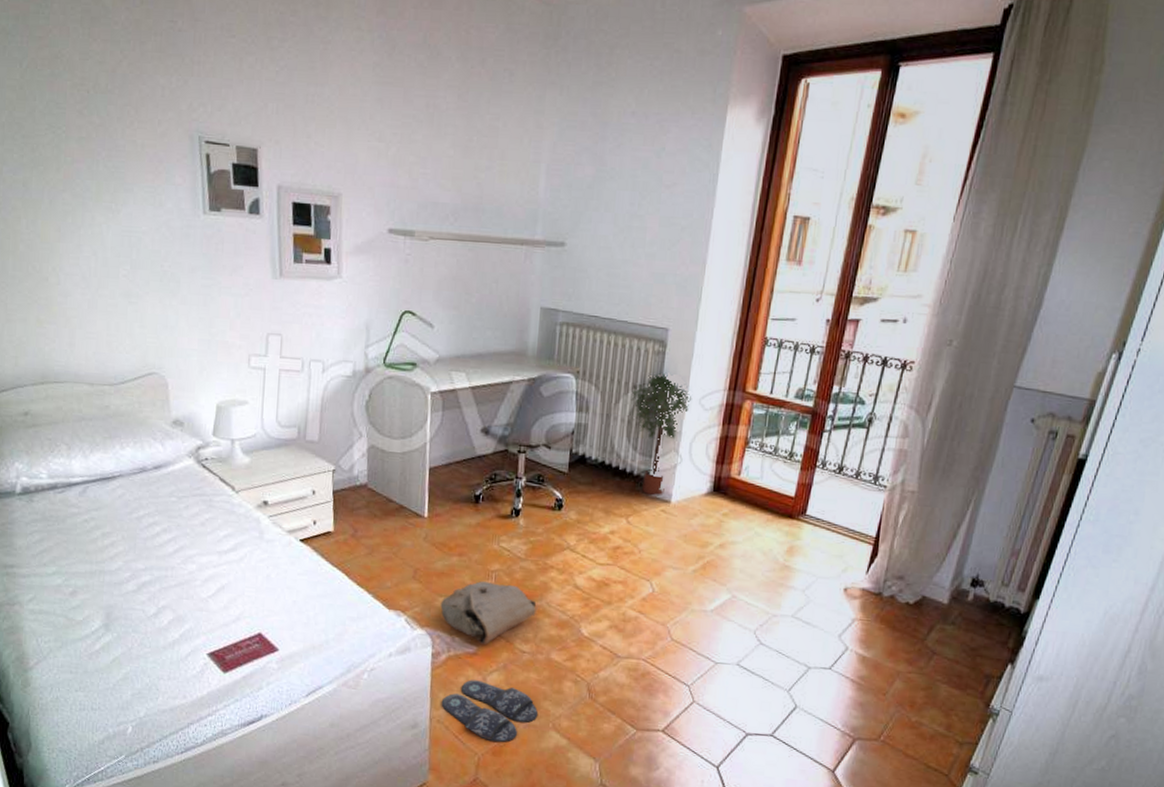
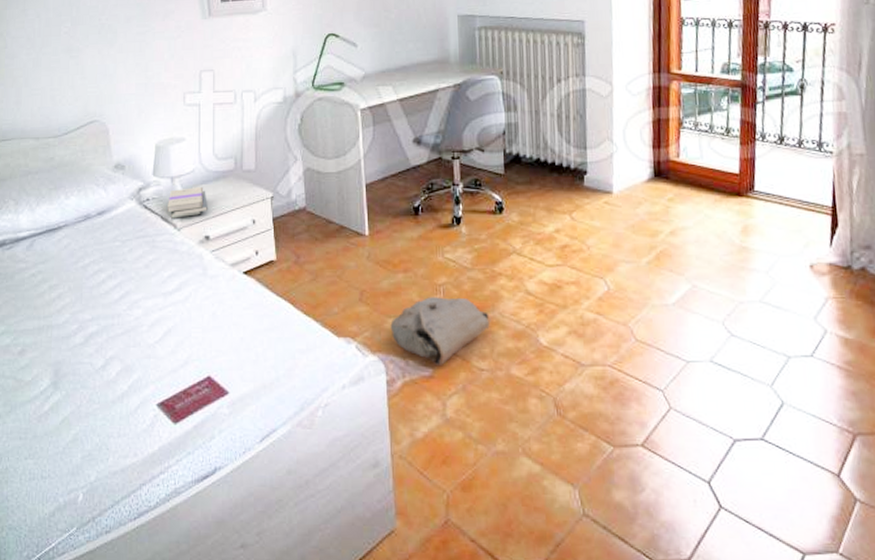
books: none [226,451,268,482] -> present [168,186,207,220]
slippers: present [441,680,539,743] -> none [401,406,506,476]
potted tree: present [631,373,692,496] -> none [557,64,618,188]

